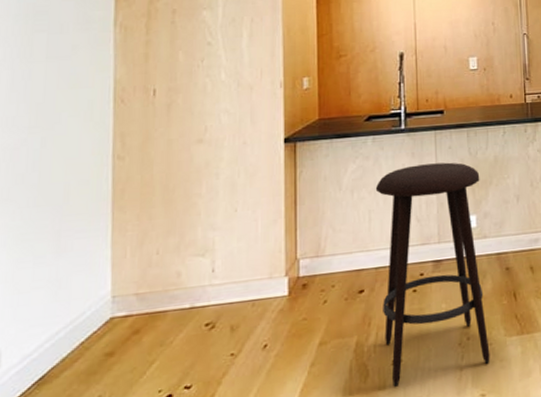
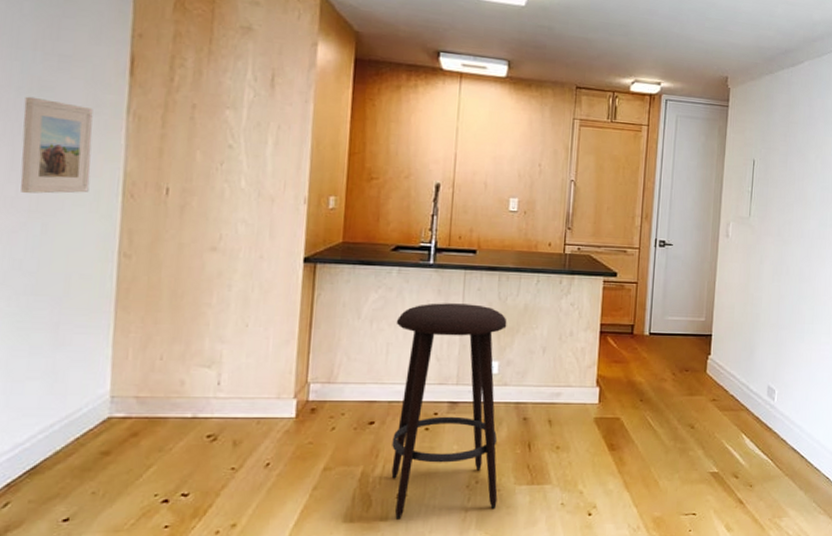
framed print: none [20,22,84,111] -> present [20,96,93,194]

